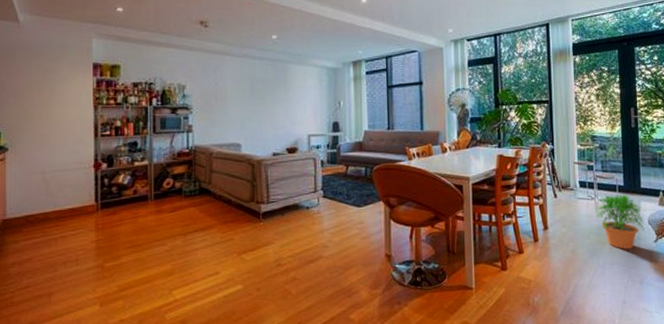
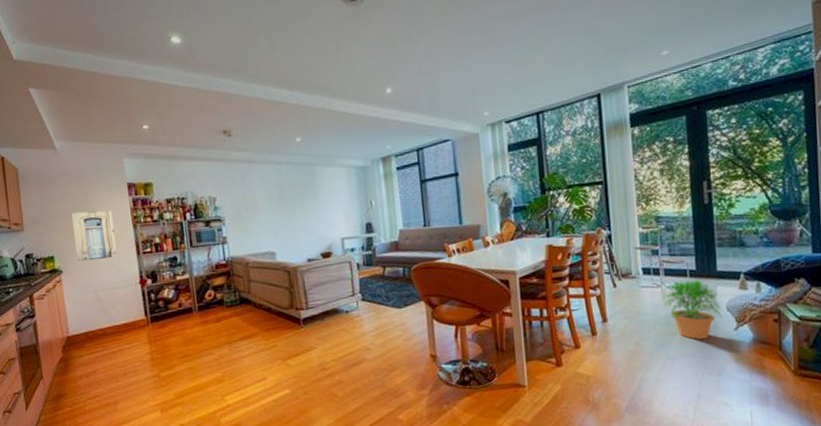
wall art: none [26,88,73,140] -> present [71,210,118,262]

